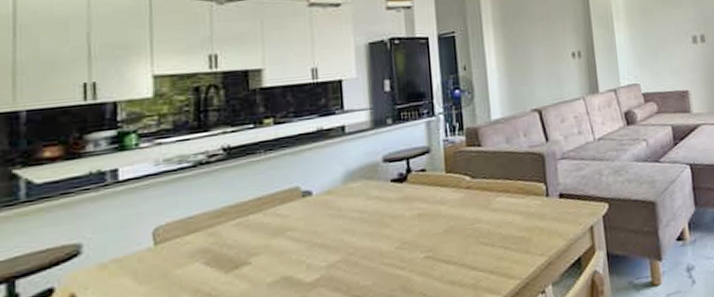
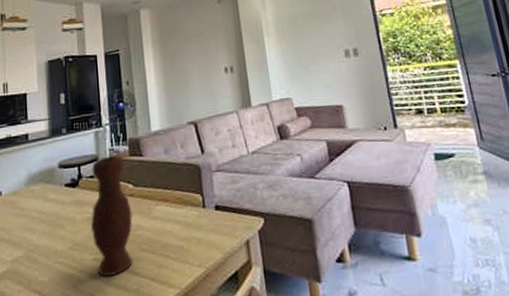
vase: none [421,146,470,275] -> present [90,155,133,278]

